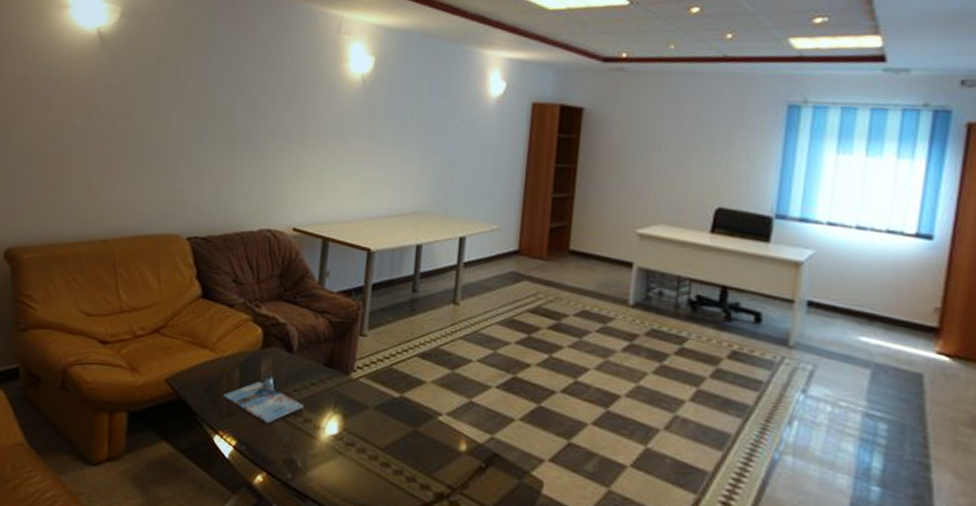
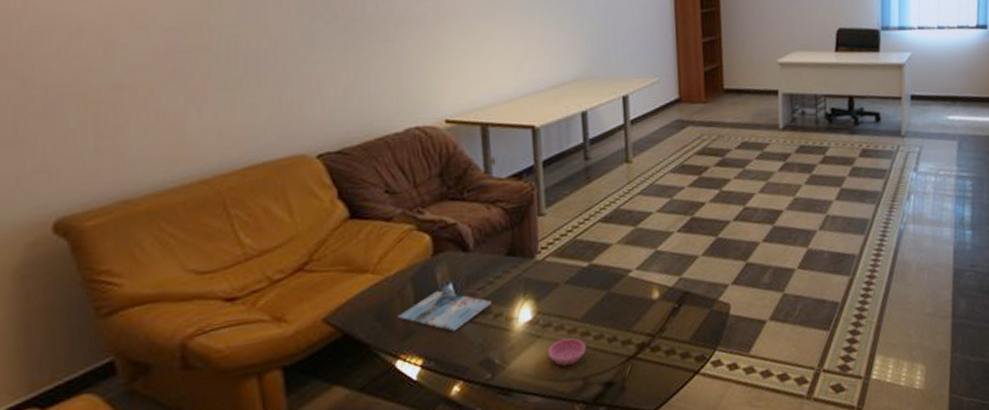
saucer: none [346,462,384,492] -> present [547,338,586,366]

